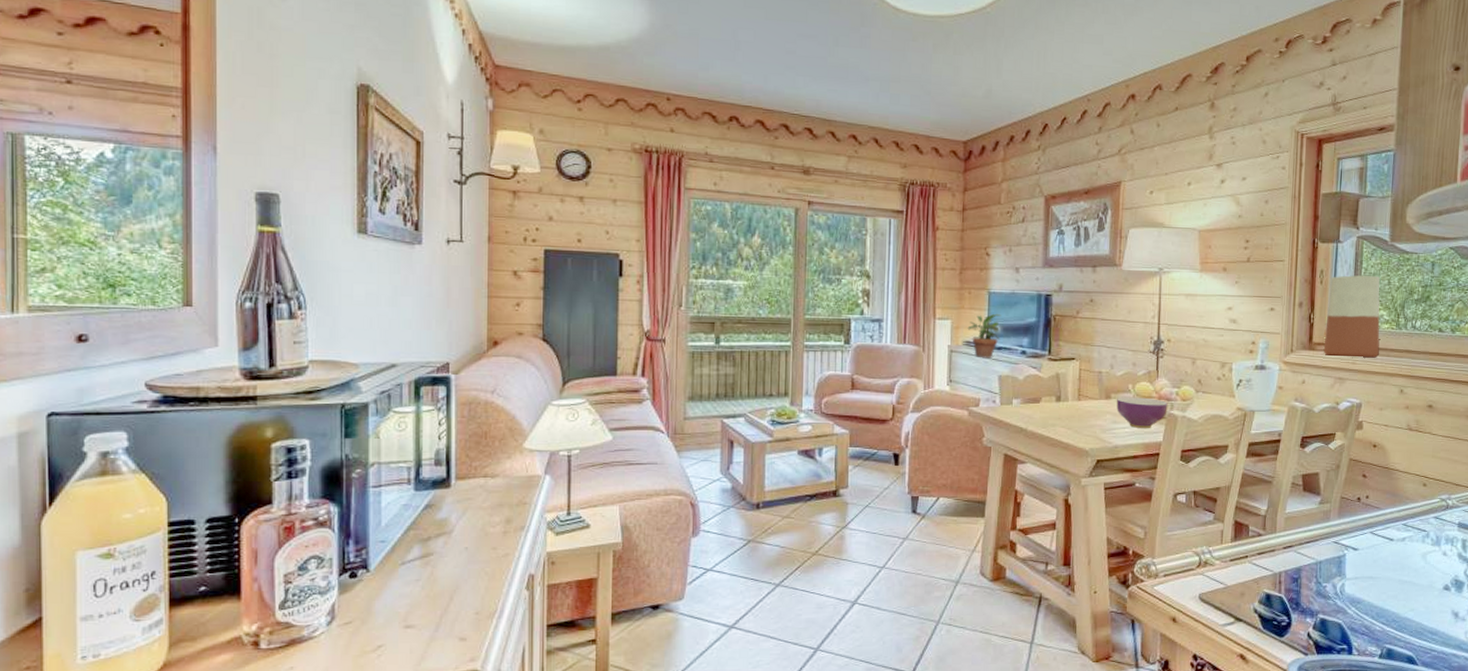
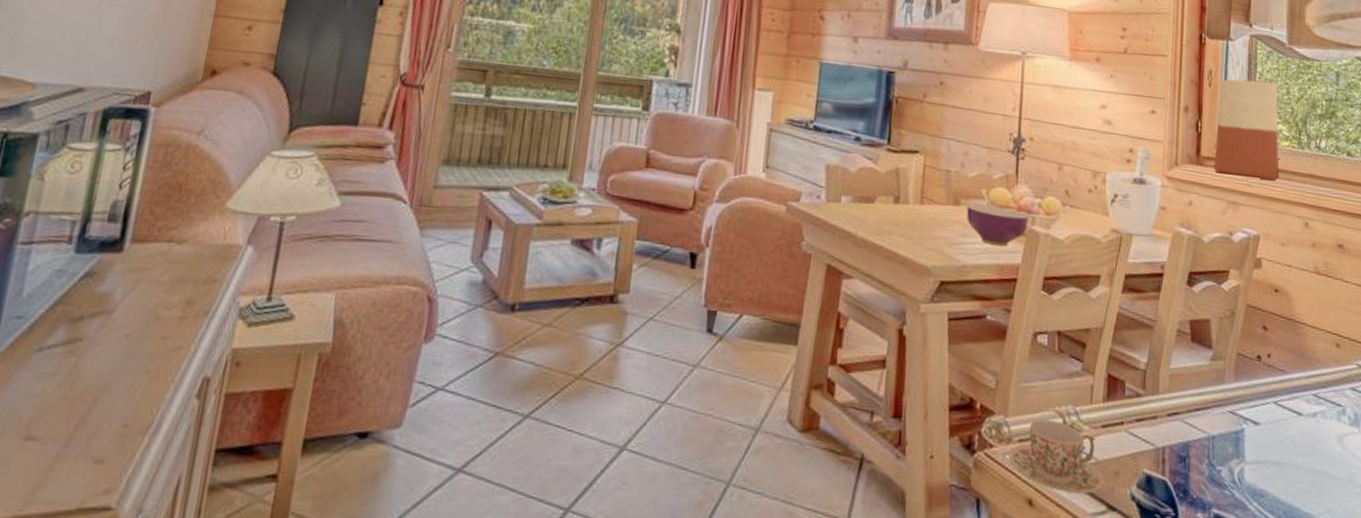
potted plant: present [967,313,1001,359] -> none [792,88,834,143]
teacup: none [1156,558,1233,611] -> present [1008,418,1105,494]

